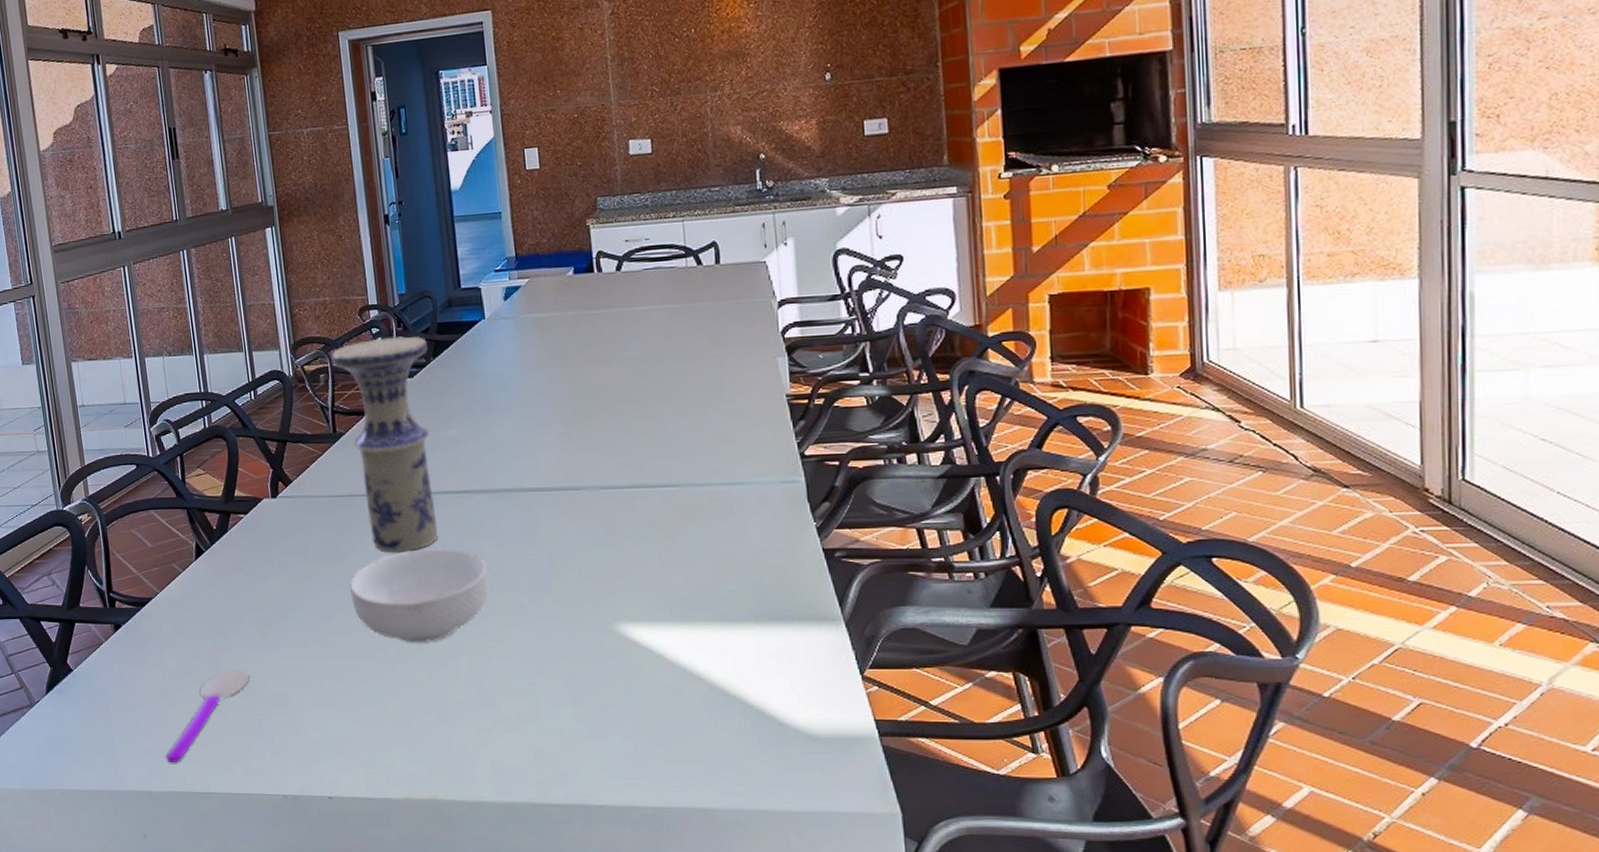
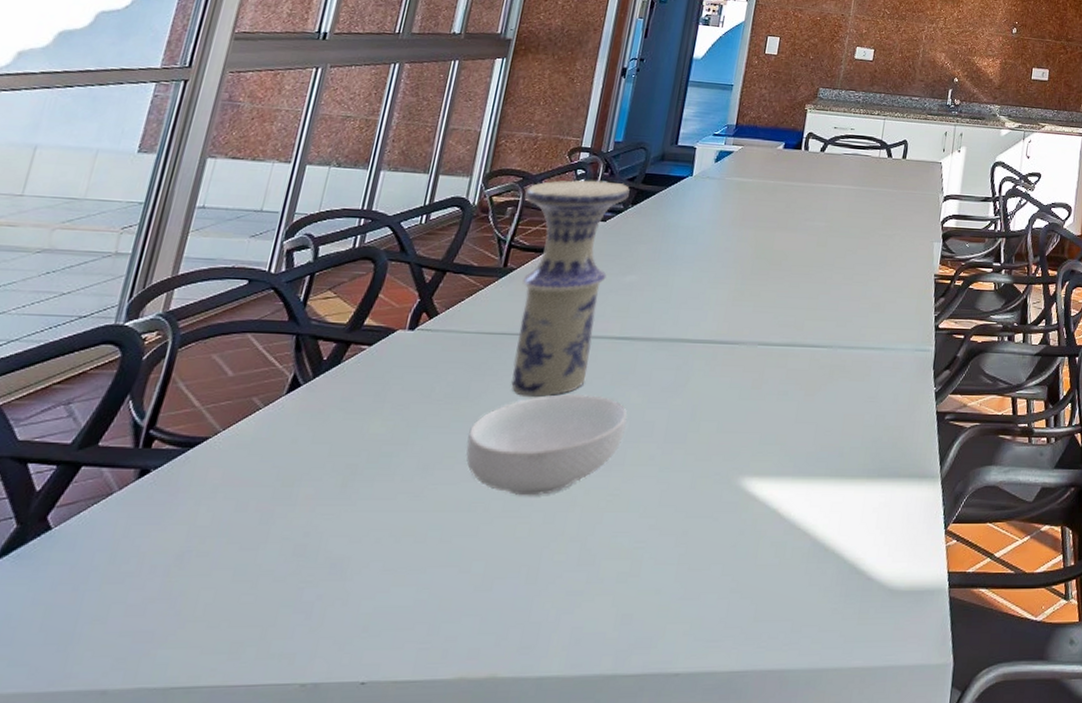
spoon: present [166,668,249,763] -> none [148,525,307,650]

